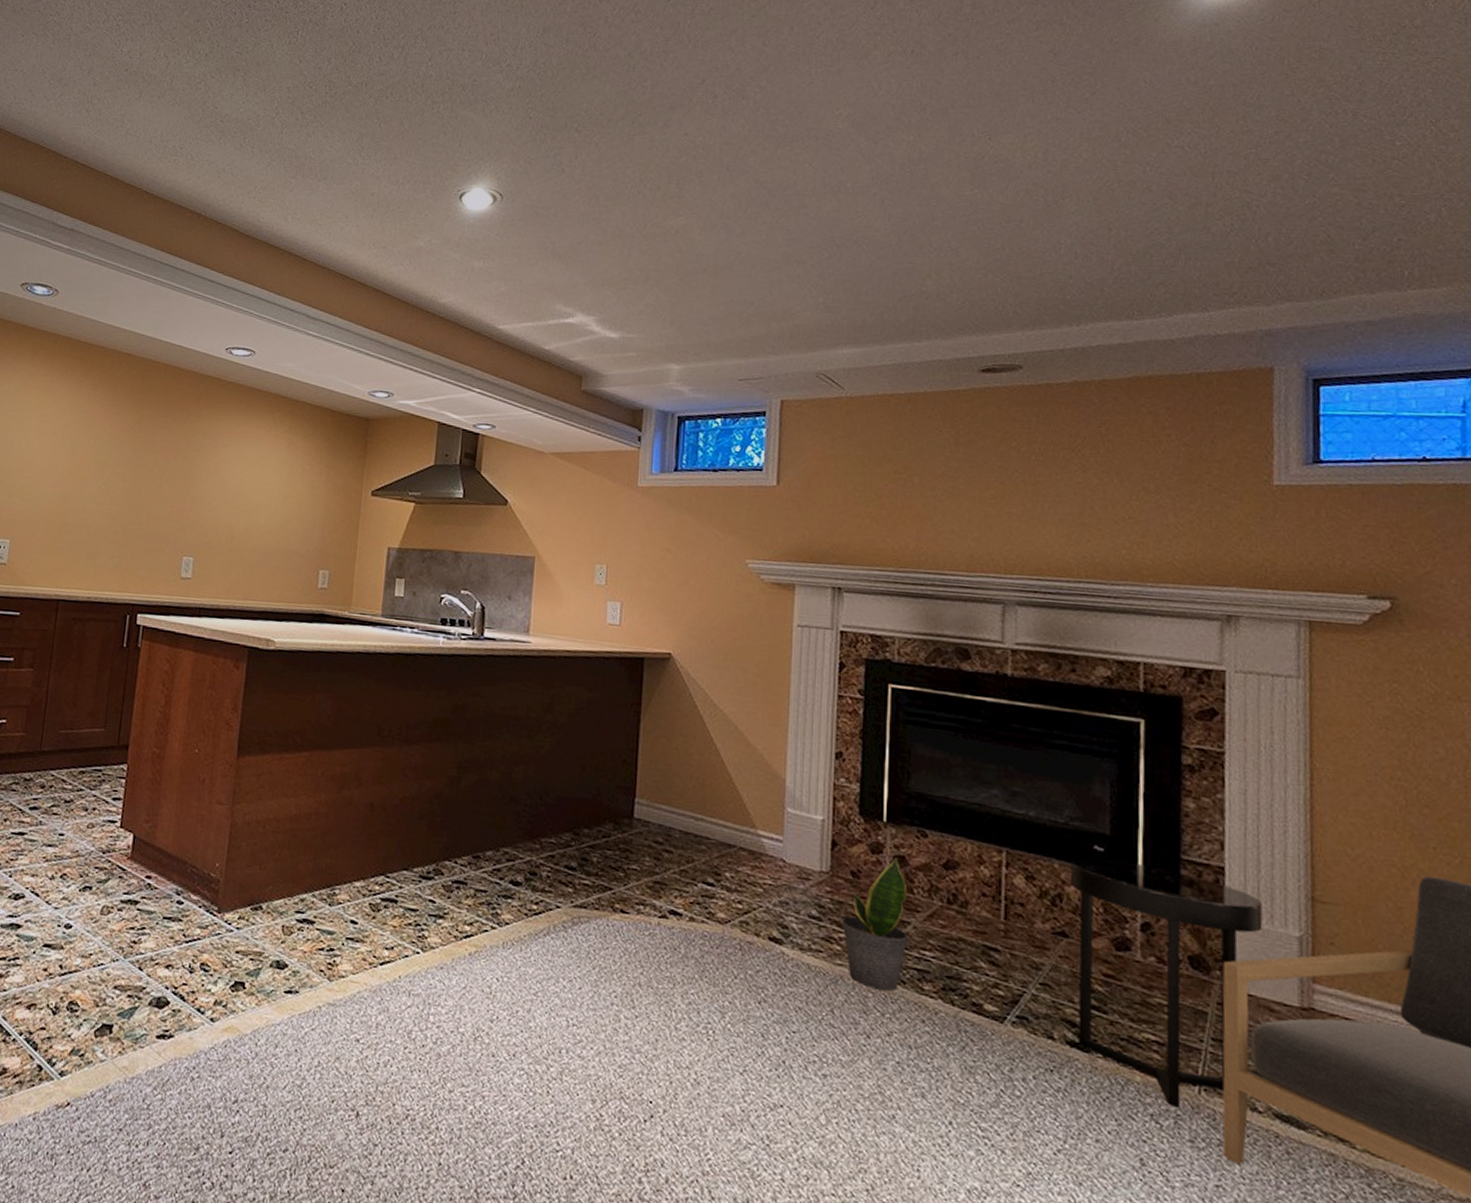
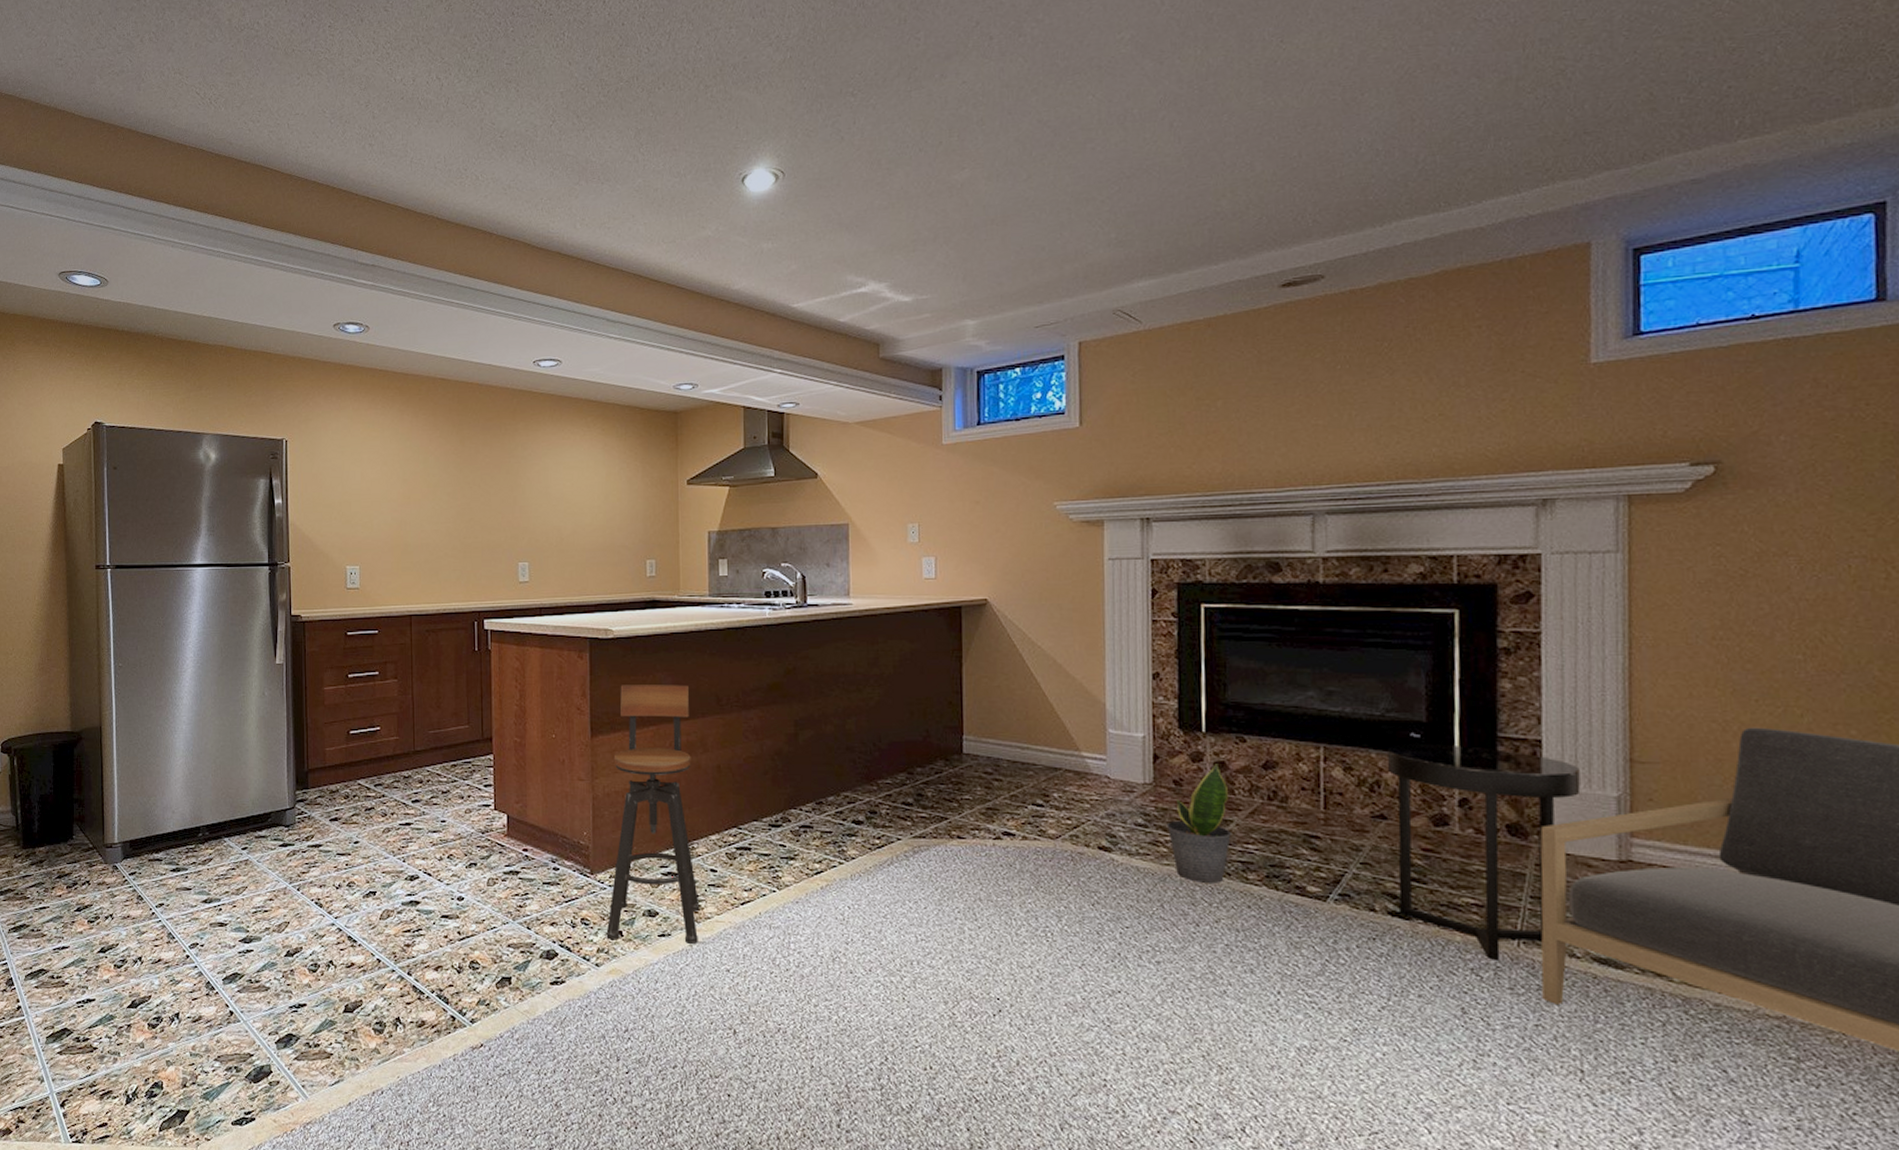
bar stool: none [226,702,350,1006] -> present [606,685,700,944]

